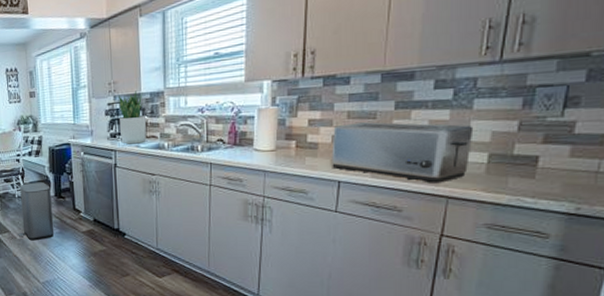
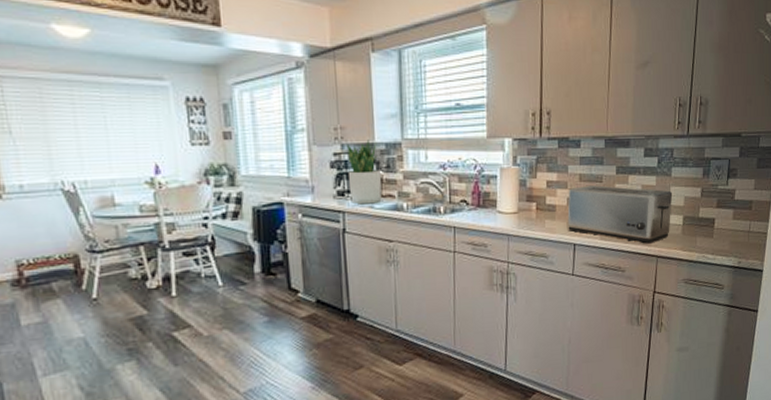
pedal bin: present [18,182,54,241] -> none [205,254,260,337]

